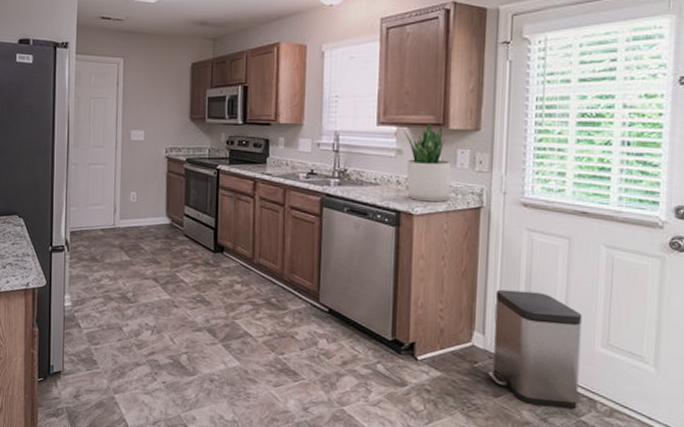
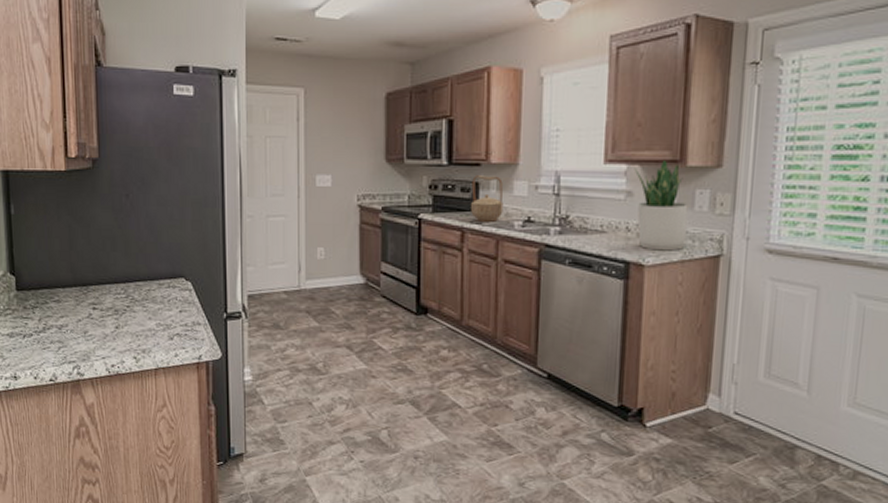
basket: none [262,133,290,173] -> present [471,175,504,222]
pedal bin: present [488,289,582,409] -> none [723,346,828,473]

